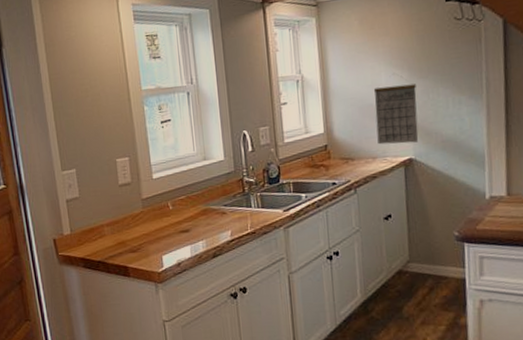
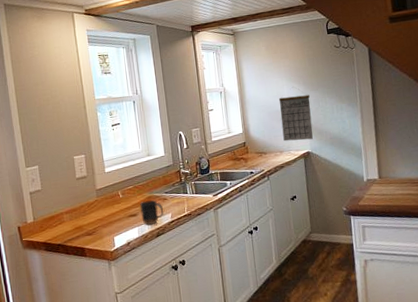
mug: none [192,214,222,244] -> present [139,200,164,226]

